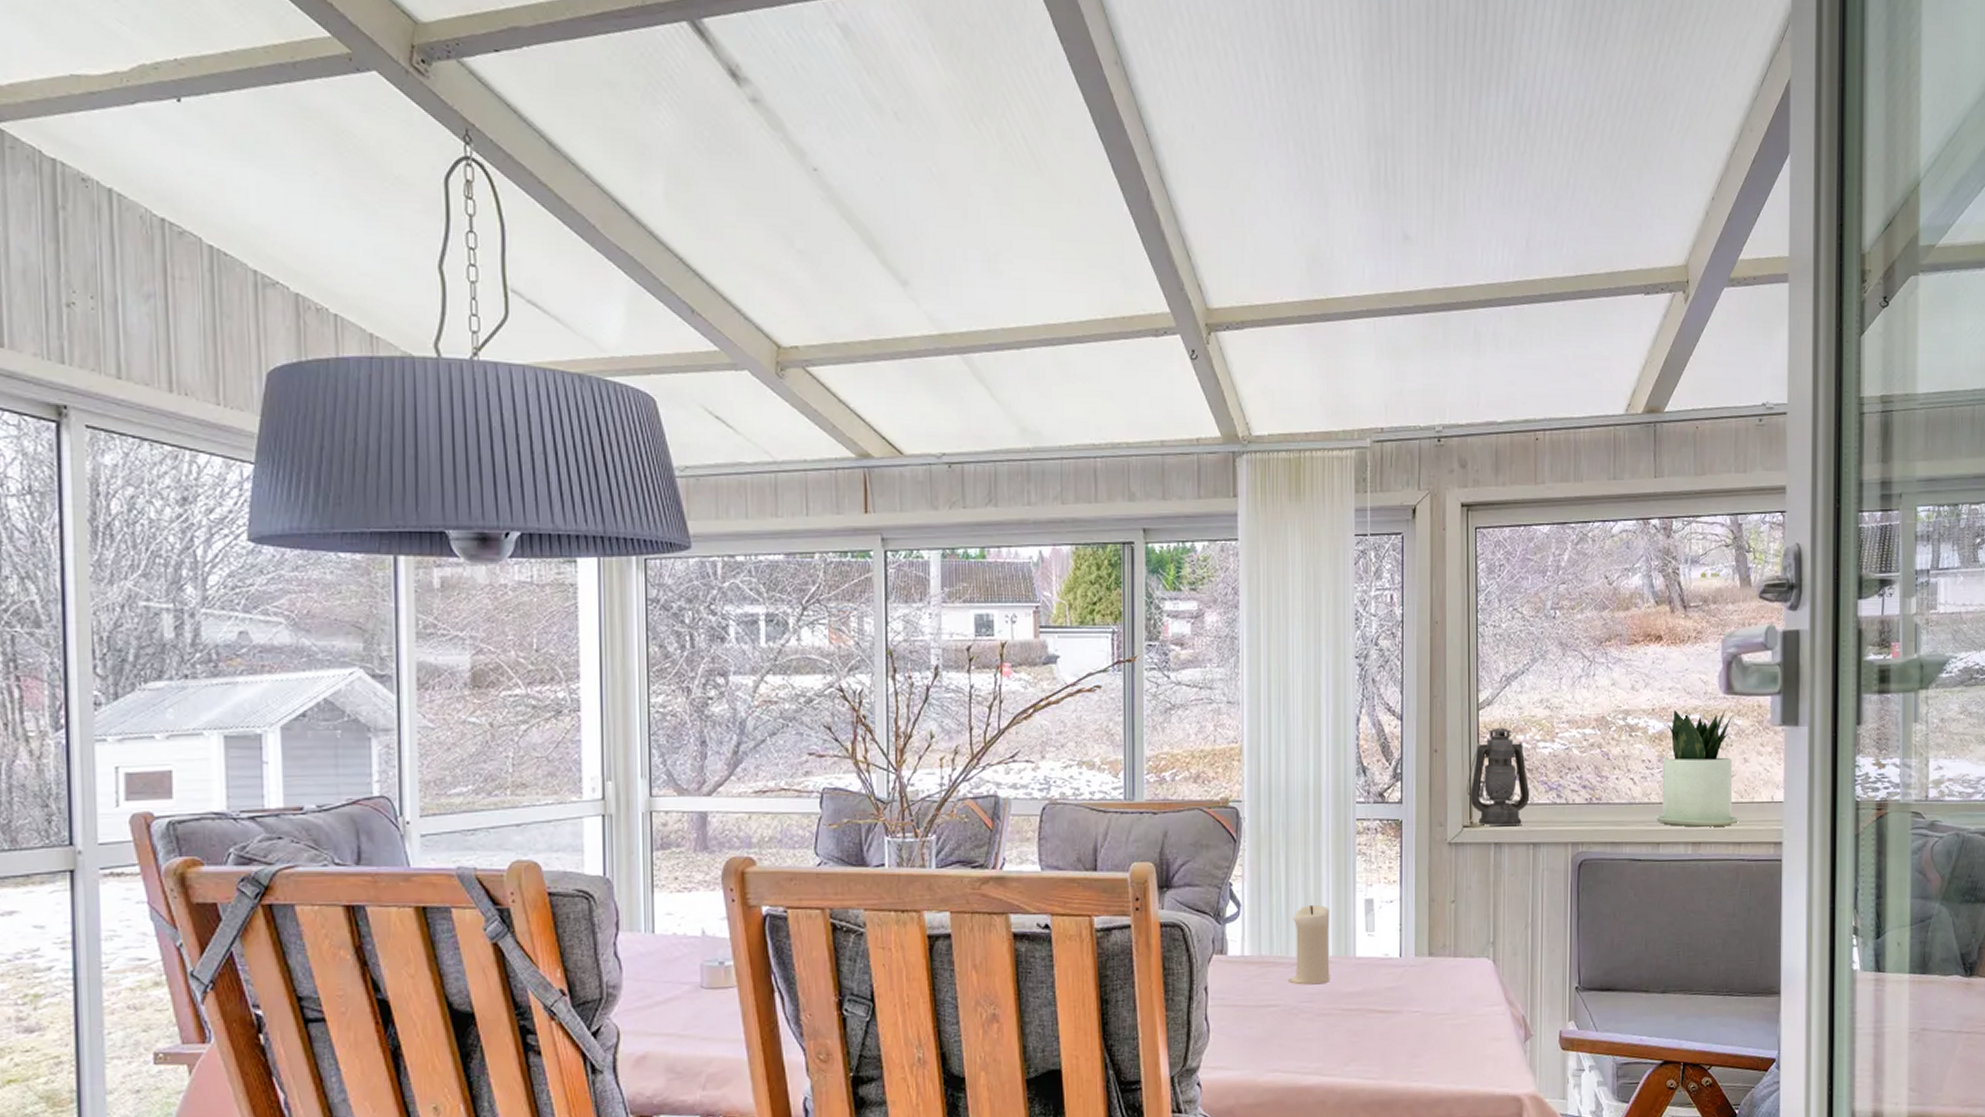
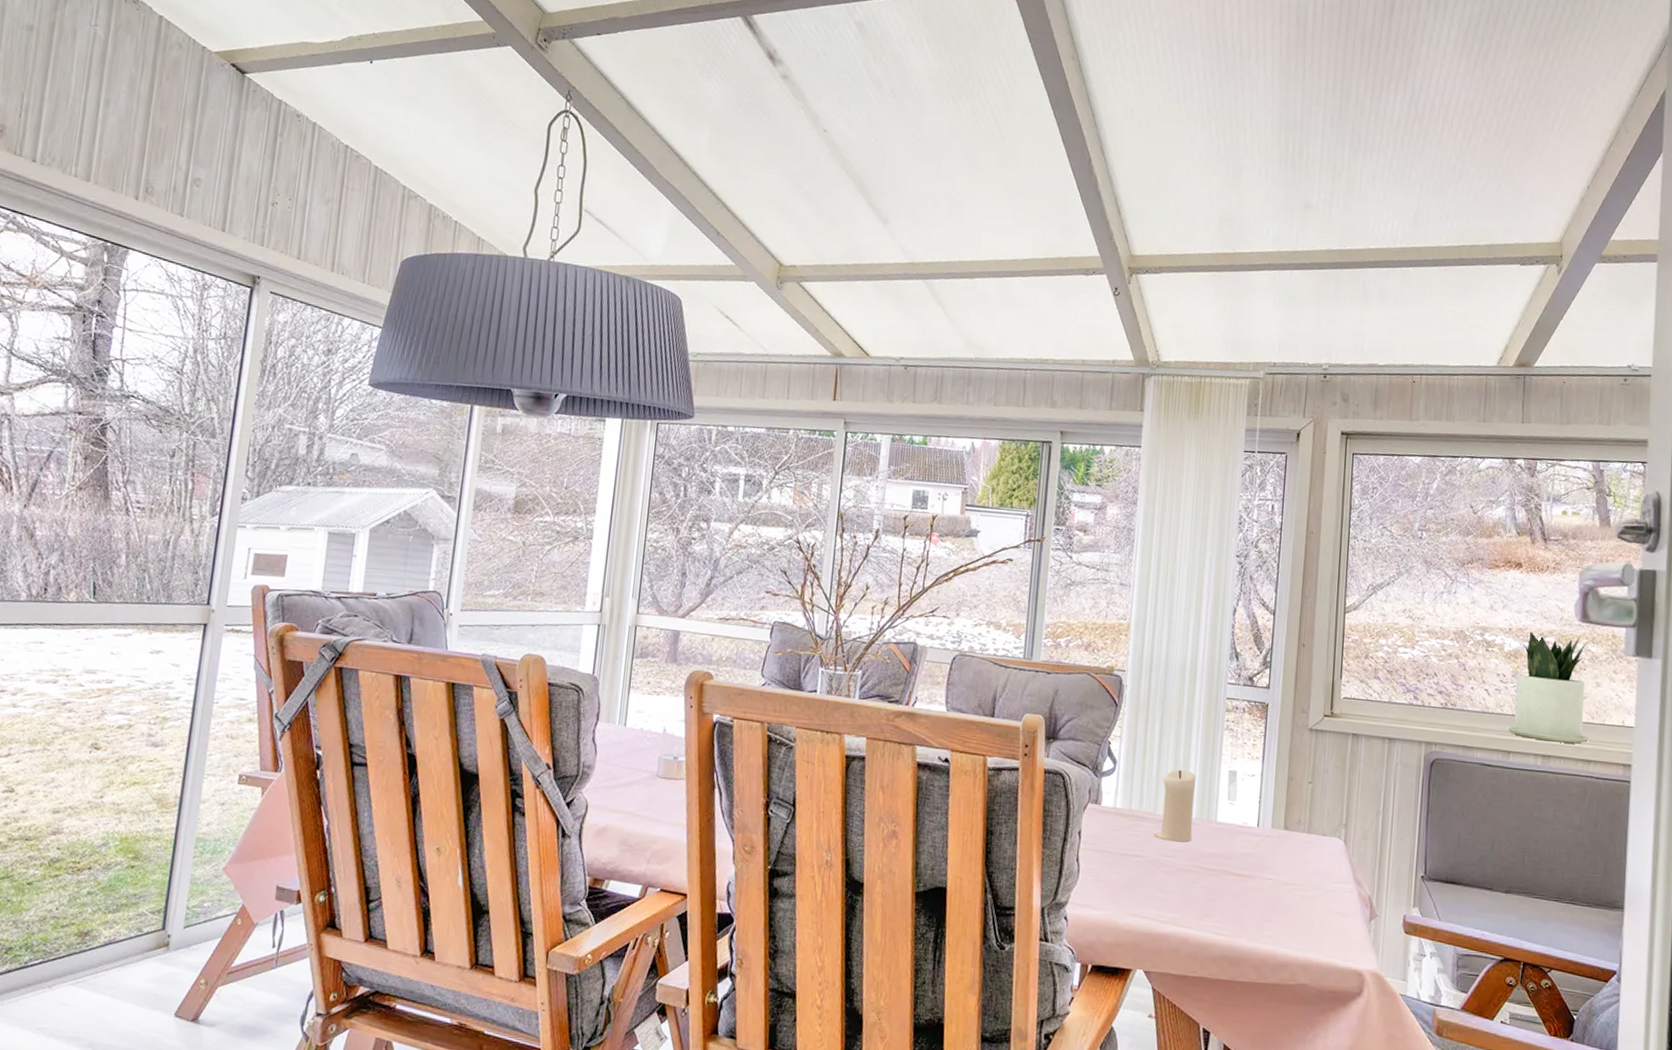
lantern: present [1467,727,1530,827] -> none [1329,630,1389,721]

